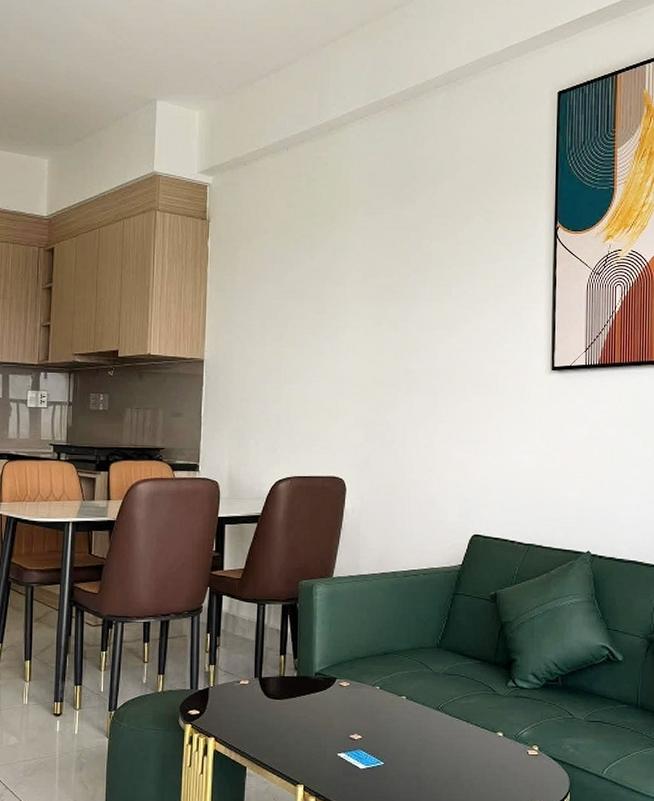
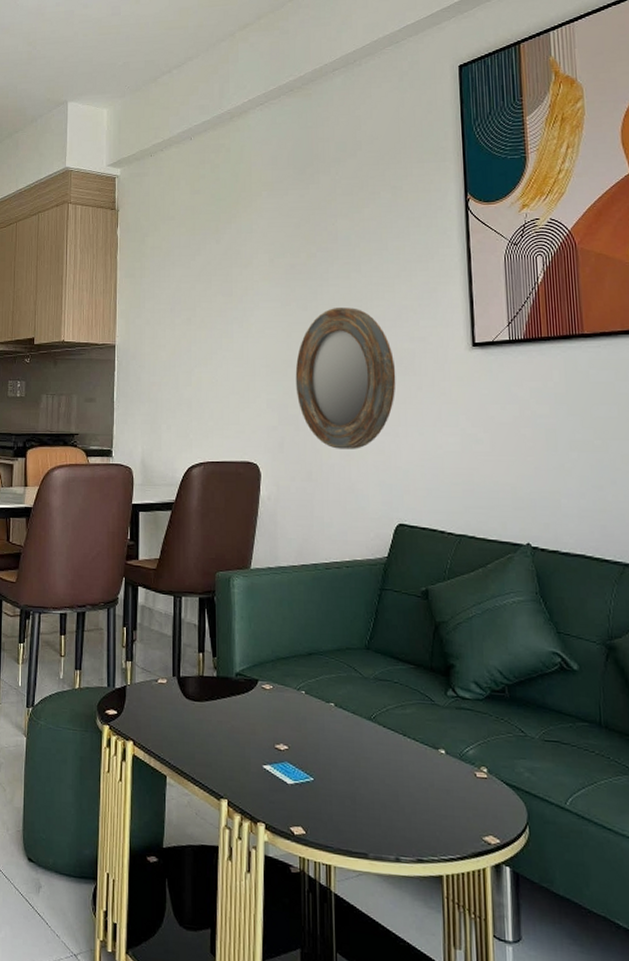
home mirror: none [383,329,479,465] -> present [295,308,396,449]

